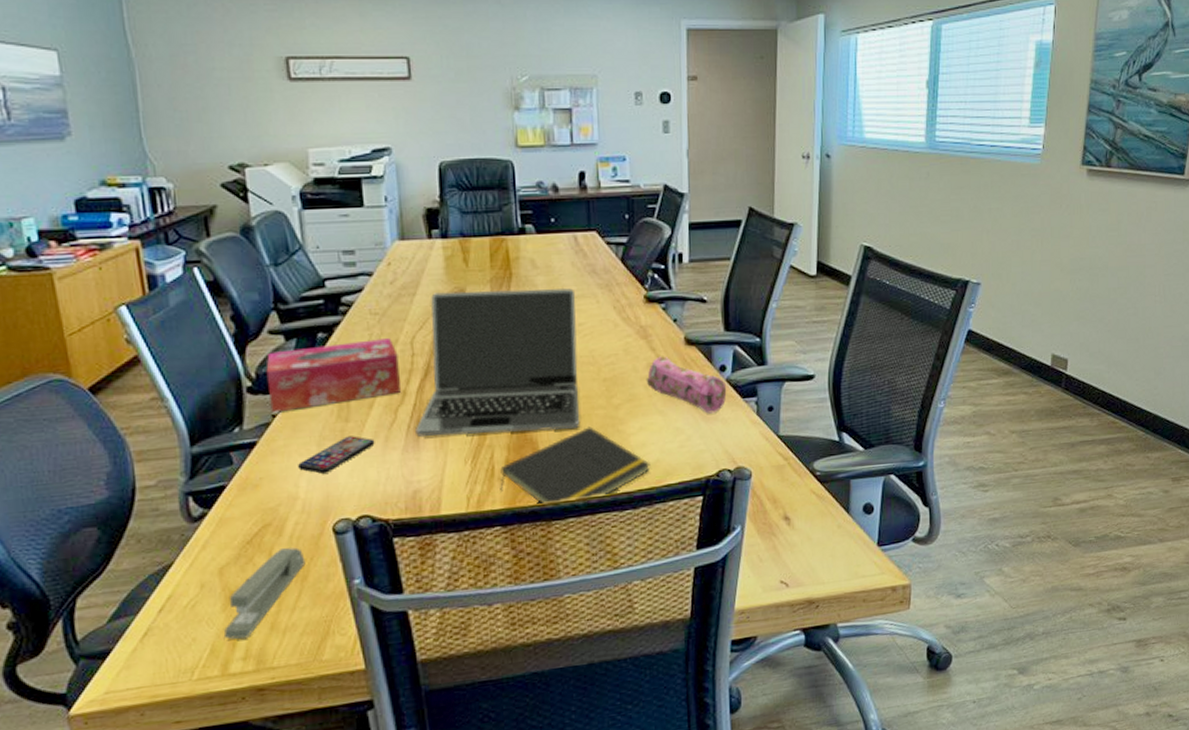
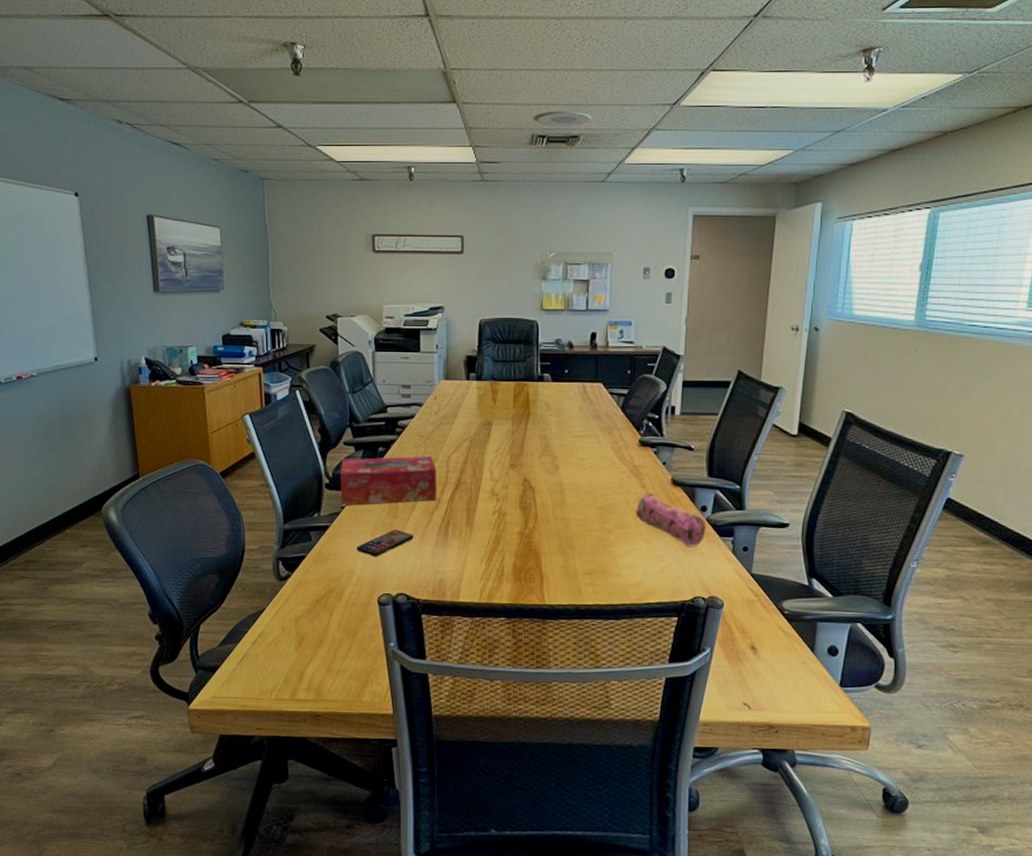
stapler: present [223,547,306,639] -> none [294,610,356,675]
laptop: present [415,288,579,437] -> none [445,423,581,546]
notepad: present [500,427,651,506] -> none [507,545,634,606]

